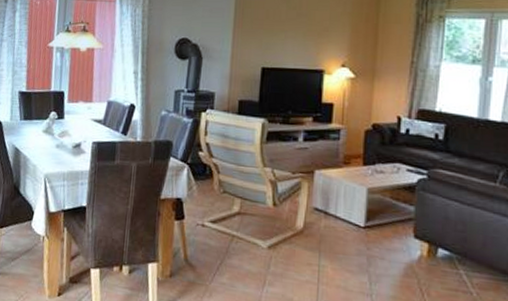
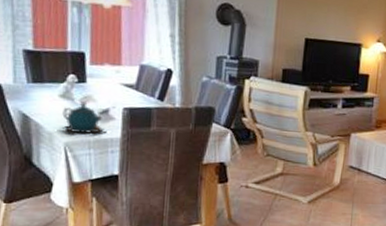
teapot: none [39,136,79,168] -> present [56,101,107,135]

